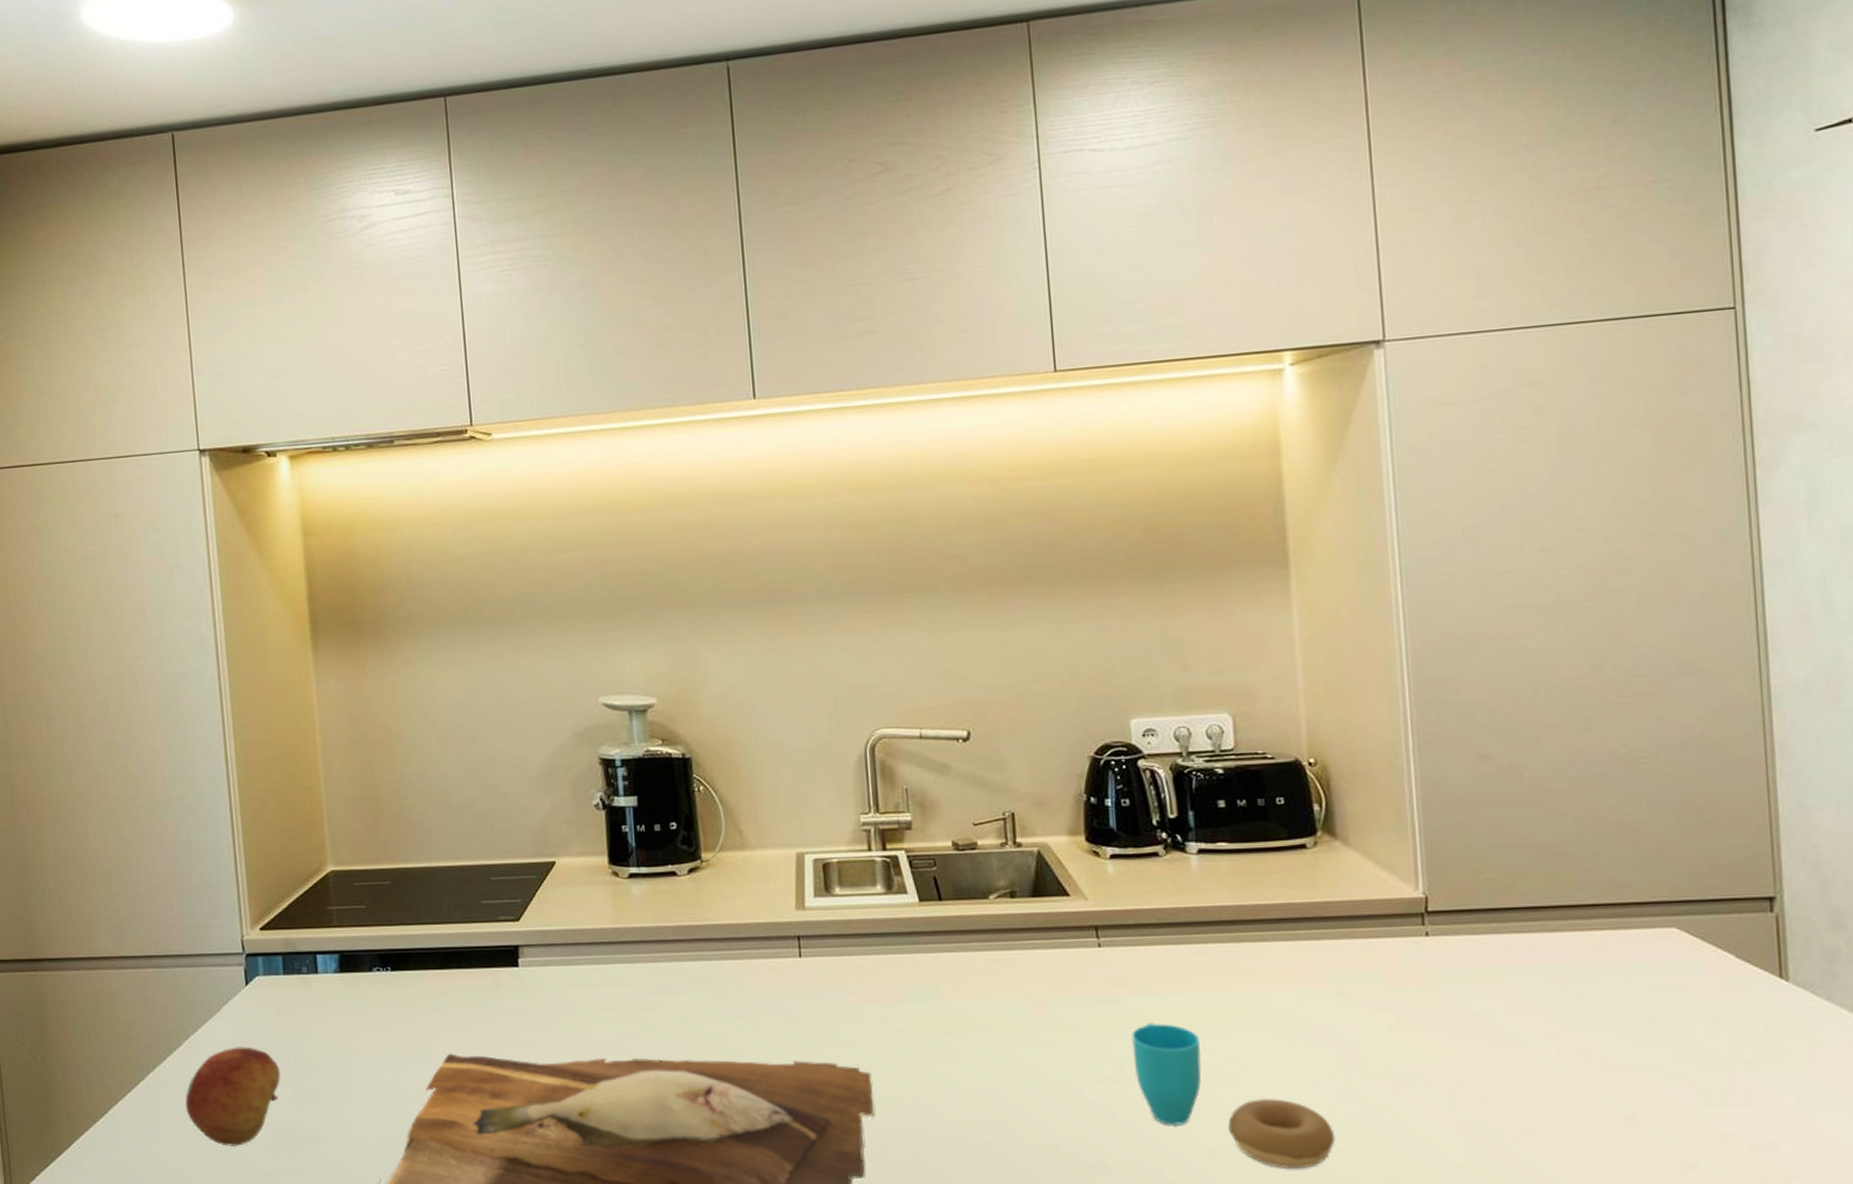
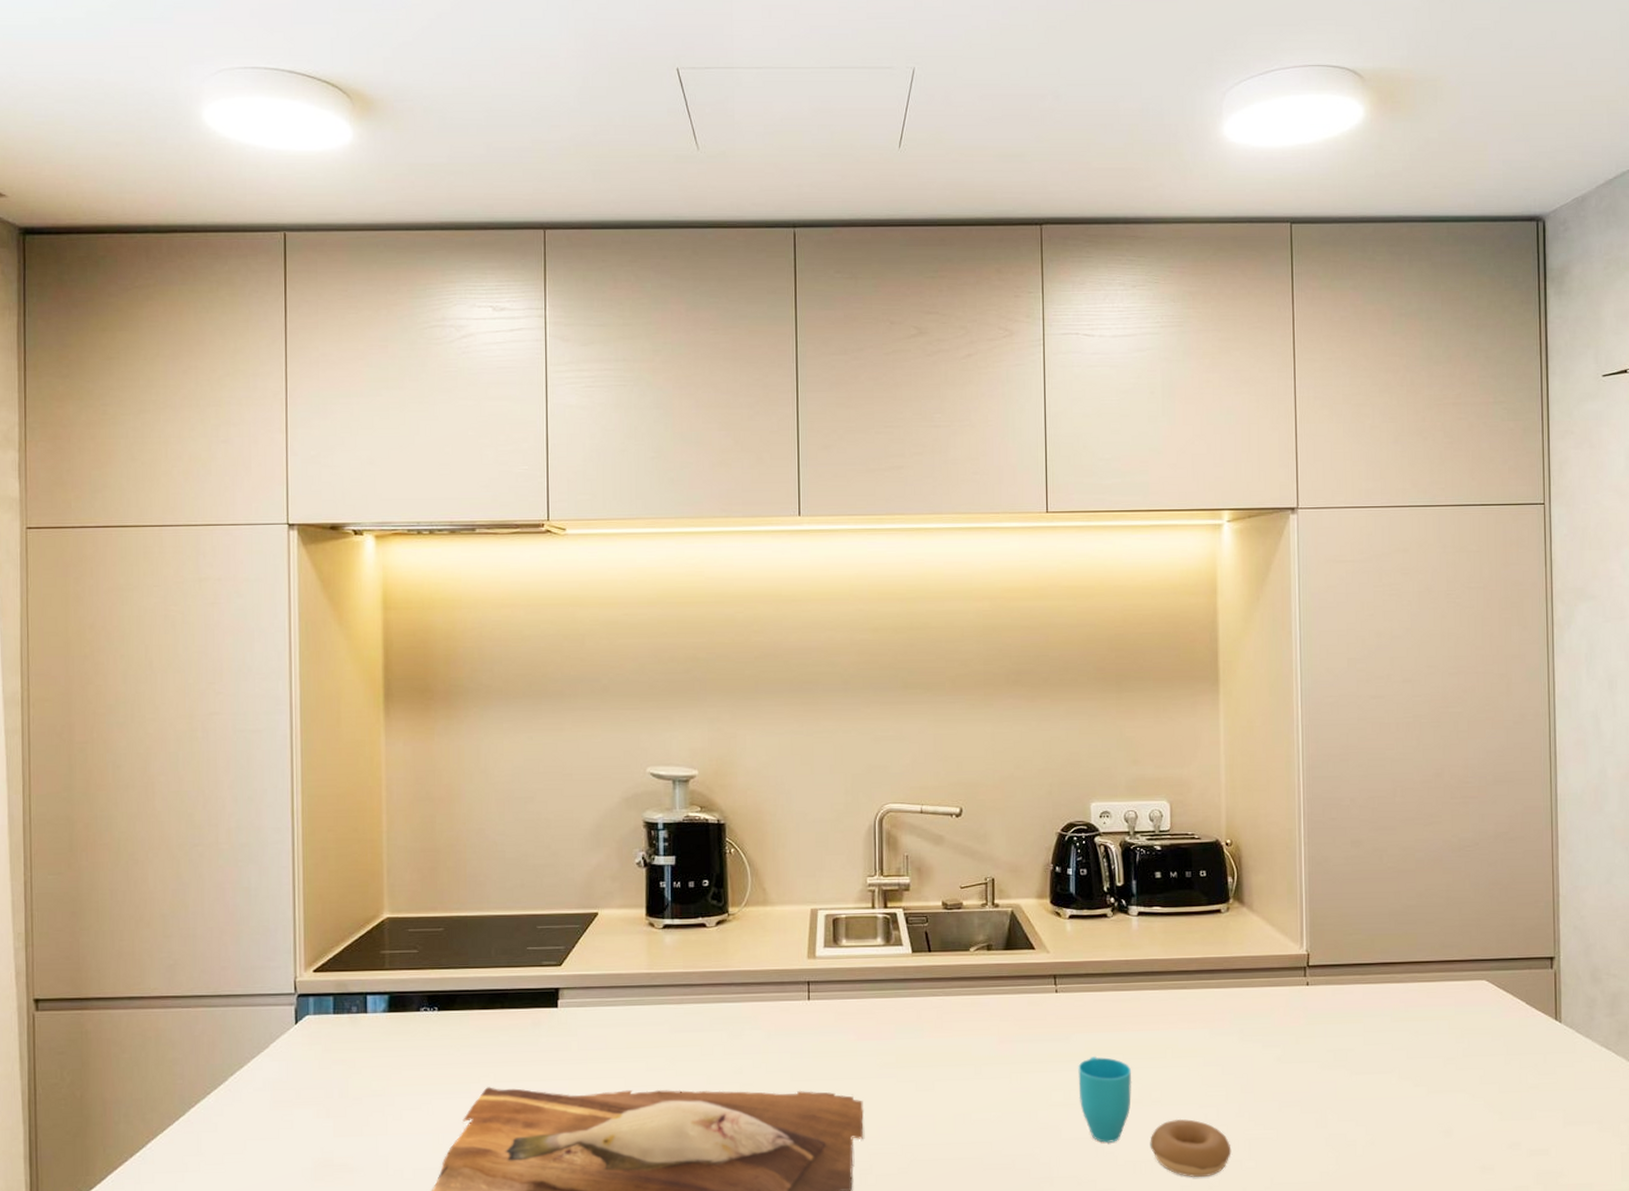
fruit: present [185,1047,281,1147] -> none [226,1082,323,1178]

